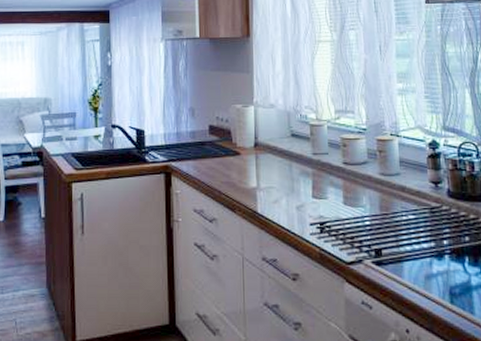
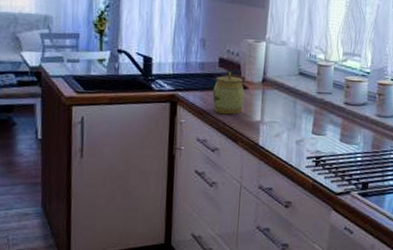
jar: none [205,137,238,183] -> present [212,71,245,115]

